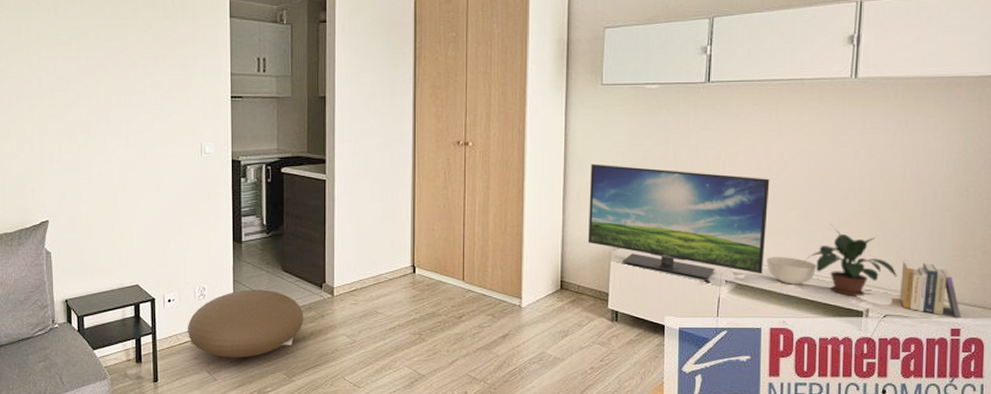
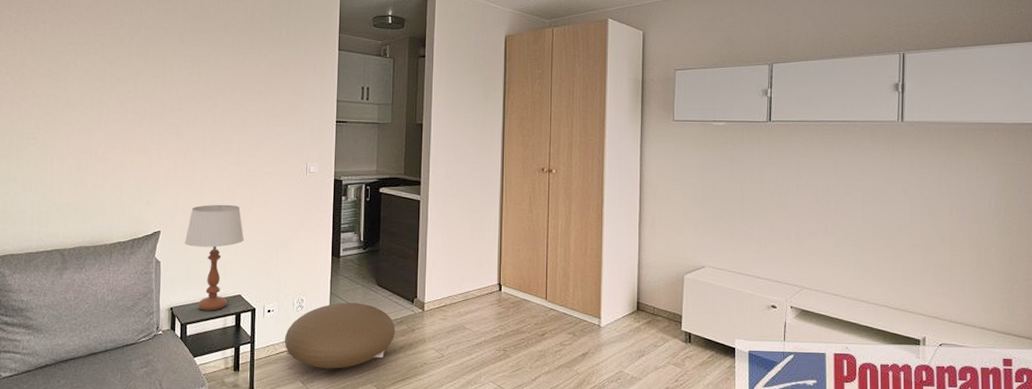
table lamp: none [74,190,138,302] -> present [184,204,244,311]
television: present [587,164,770,279] -> none [662,192,829,305]
bowl: present [767,257,817,285] -> none [828,285,875,312]
potted plant: present [805,223,897,296] -> none [864,255,950,325]
books: present [899,260,961,319] -> none [953,291,1012,349]

